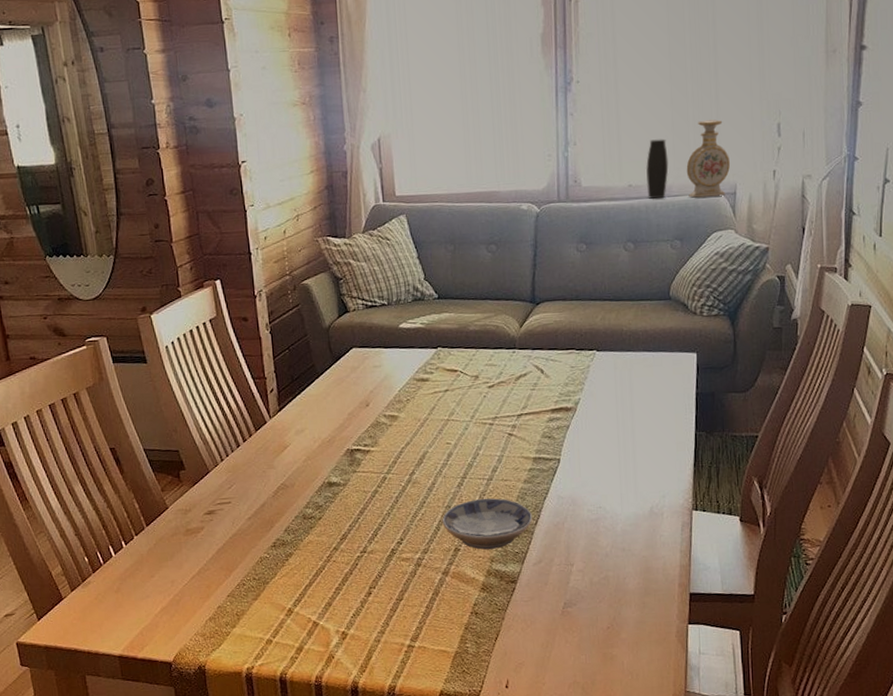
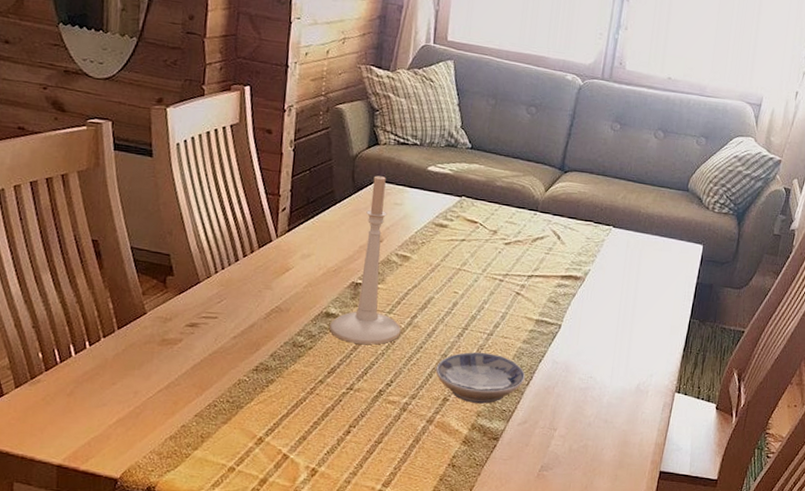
candlestick: none [334,341,402,508] -> present [329,175,401,345]
vase: present [646,139,669,199] -> none [683,40,709,96]
decorative bottle: present [686,119,731,198] -> none [720,33,761,105]

